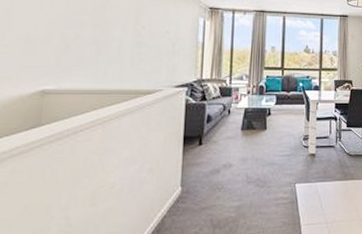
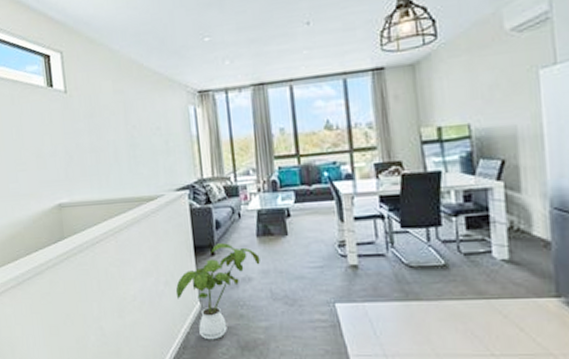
house plant: none [158,135,241,222] -> present [175,243,260,340]

